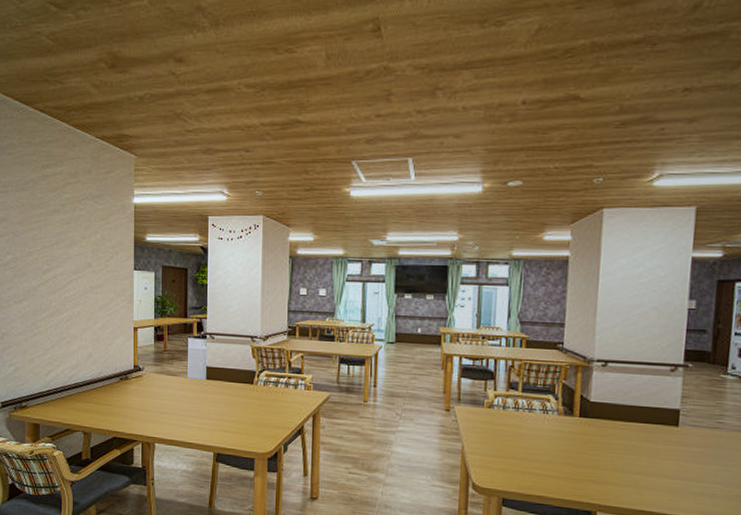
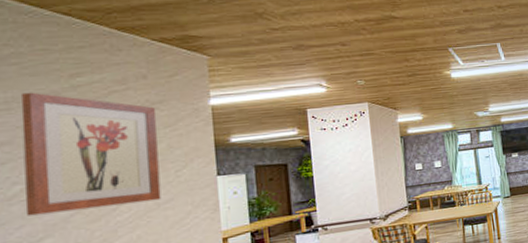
wall art: none [13,179,96,284] -> present [21,92,162,216]

